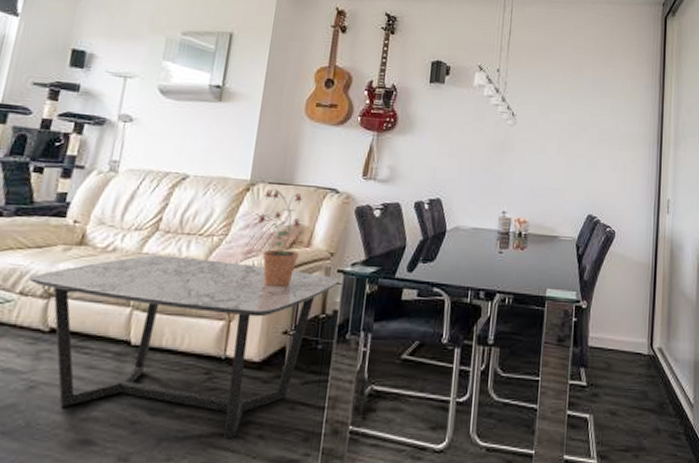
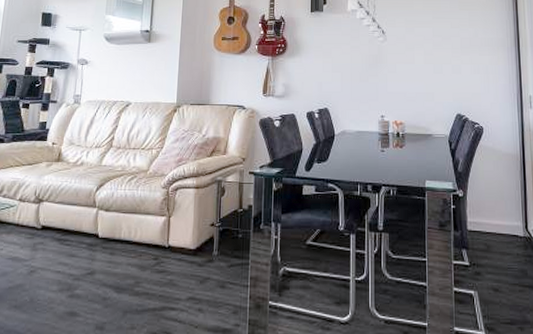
coffee table: present [29,255,341,439] -> none [25,166,252,312]
potted plant: present [258,189,304,288] -> none [185,109,220,189]

